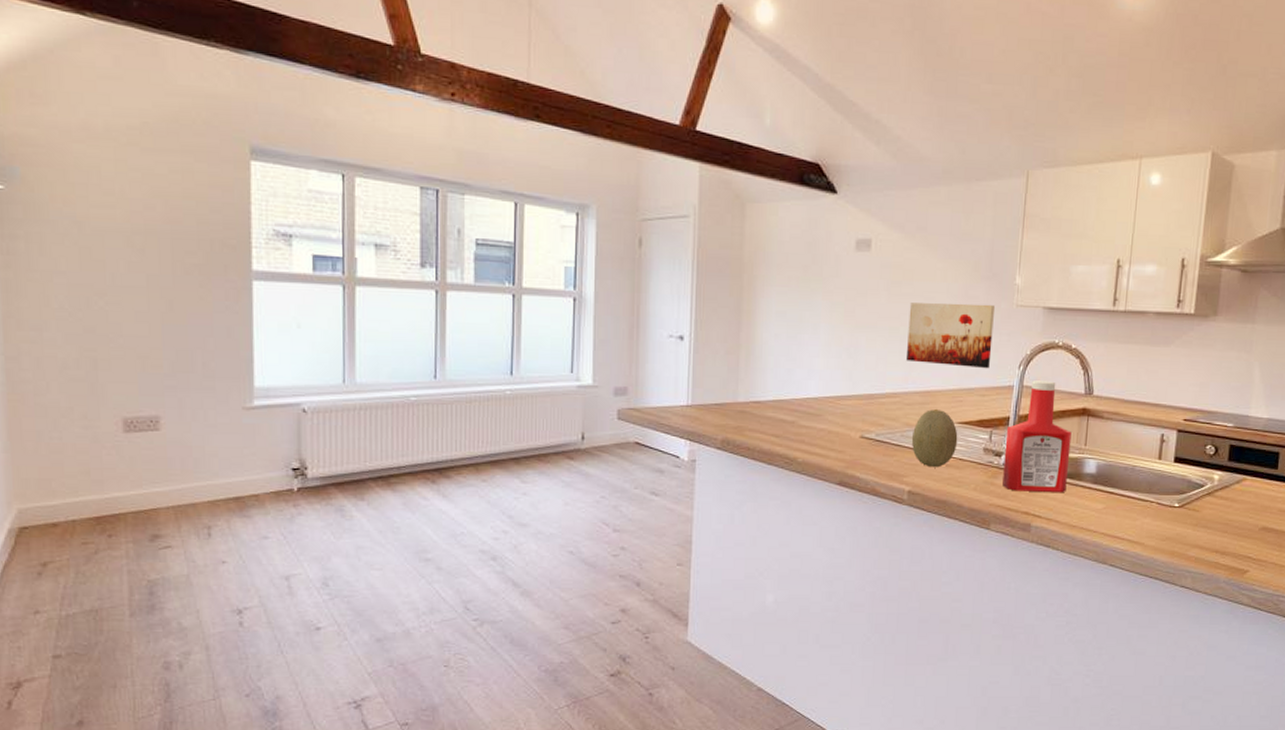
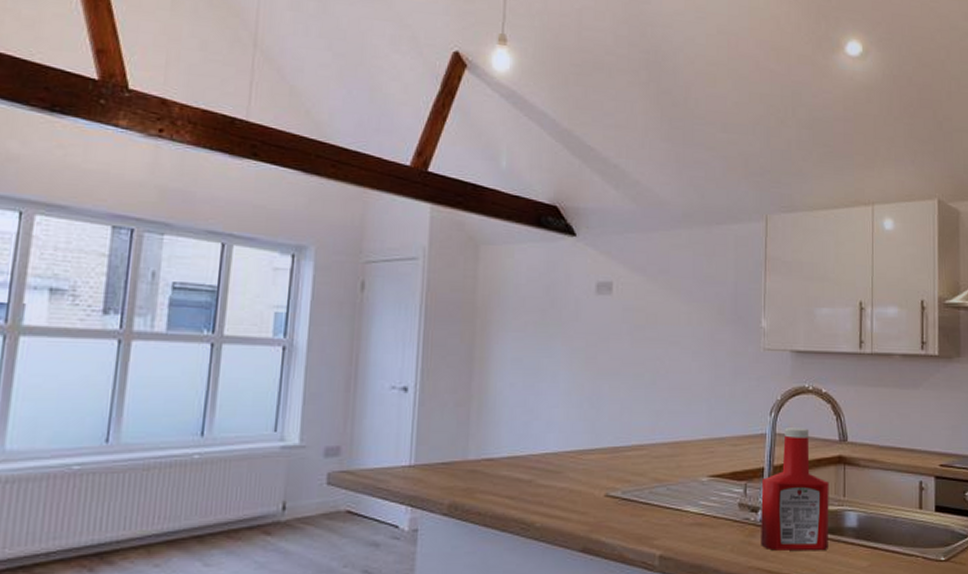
wall art: present [905,303,996,369] -> none [652,347,743,417]
fruit: present [911,408,958,468] -> none [661,461,711,528]

